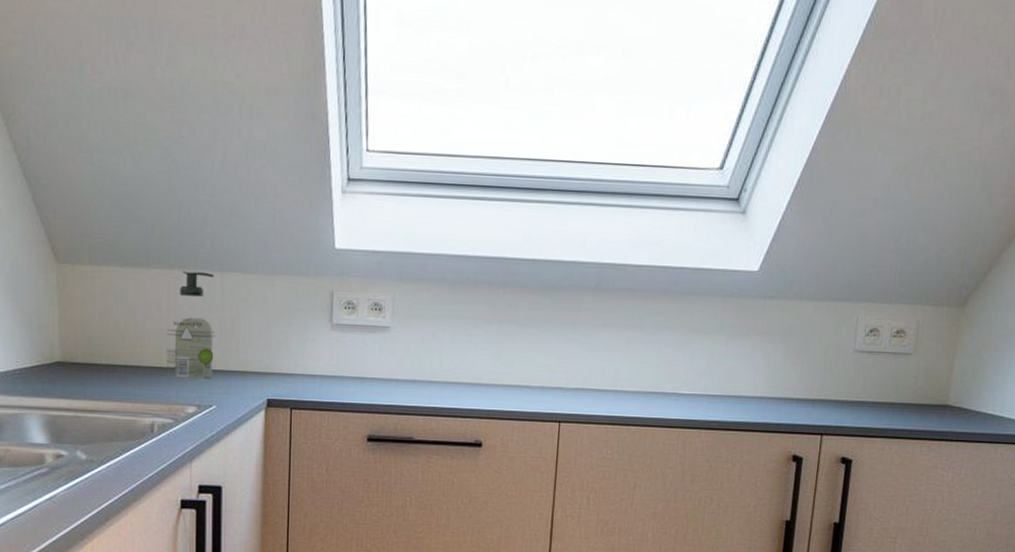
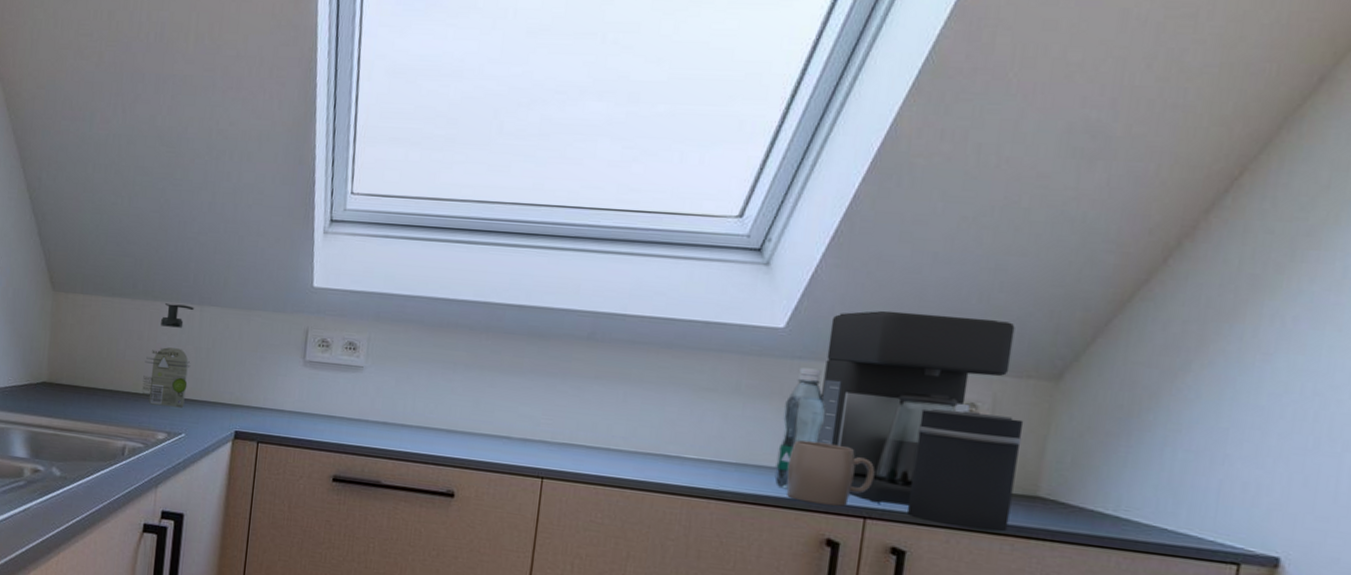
bottle: none [752,306,792,416] -> present [774,367,827,491]
mug: none [761,371,830,427] -> present [786,440,875,507]
coffee maker: none [785,252,934,421] -> present [817,310,1015,506]
cylinder: none [853,336,939,437] -> present [907,408,1024,532]

